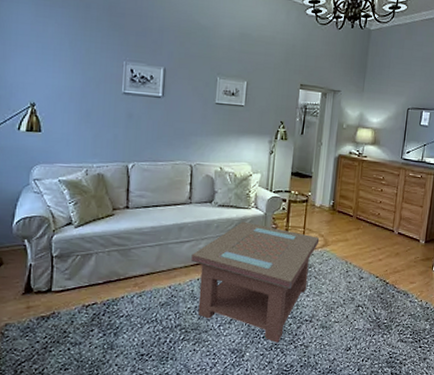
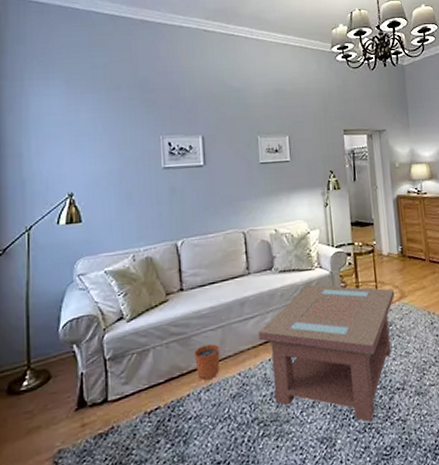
plant pot: none [132,256,155,288] -> present [194,342,220,381]

